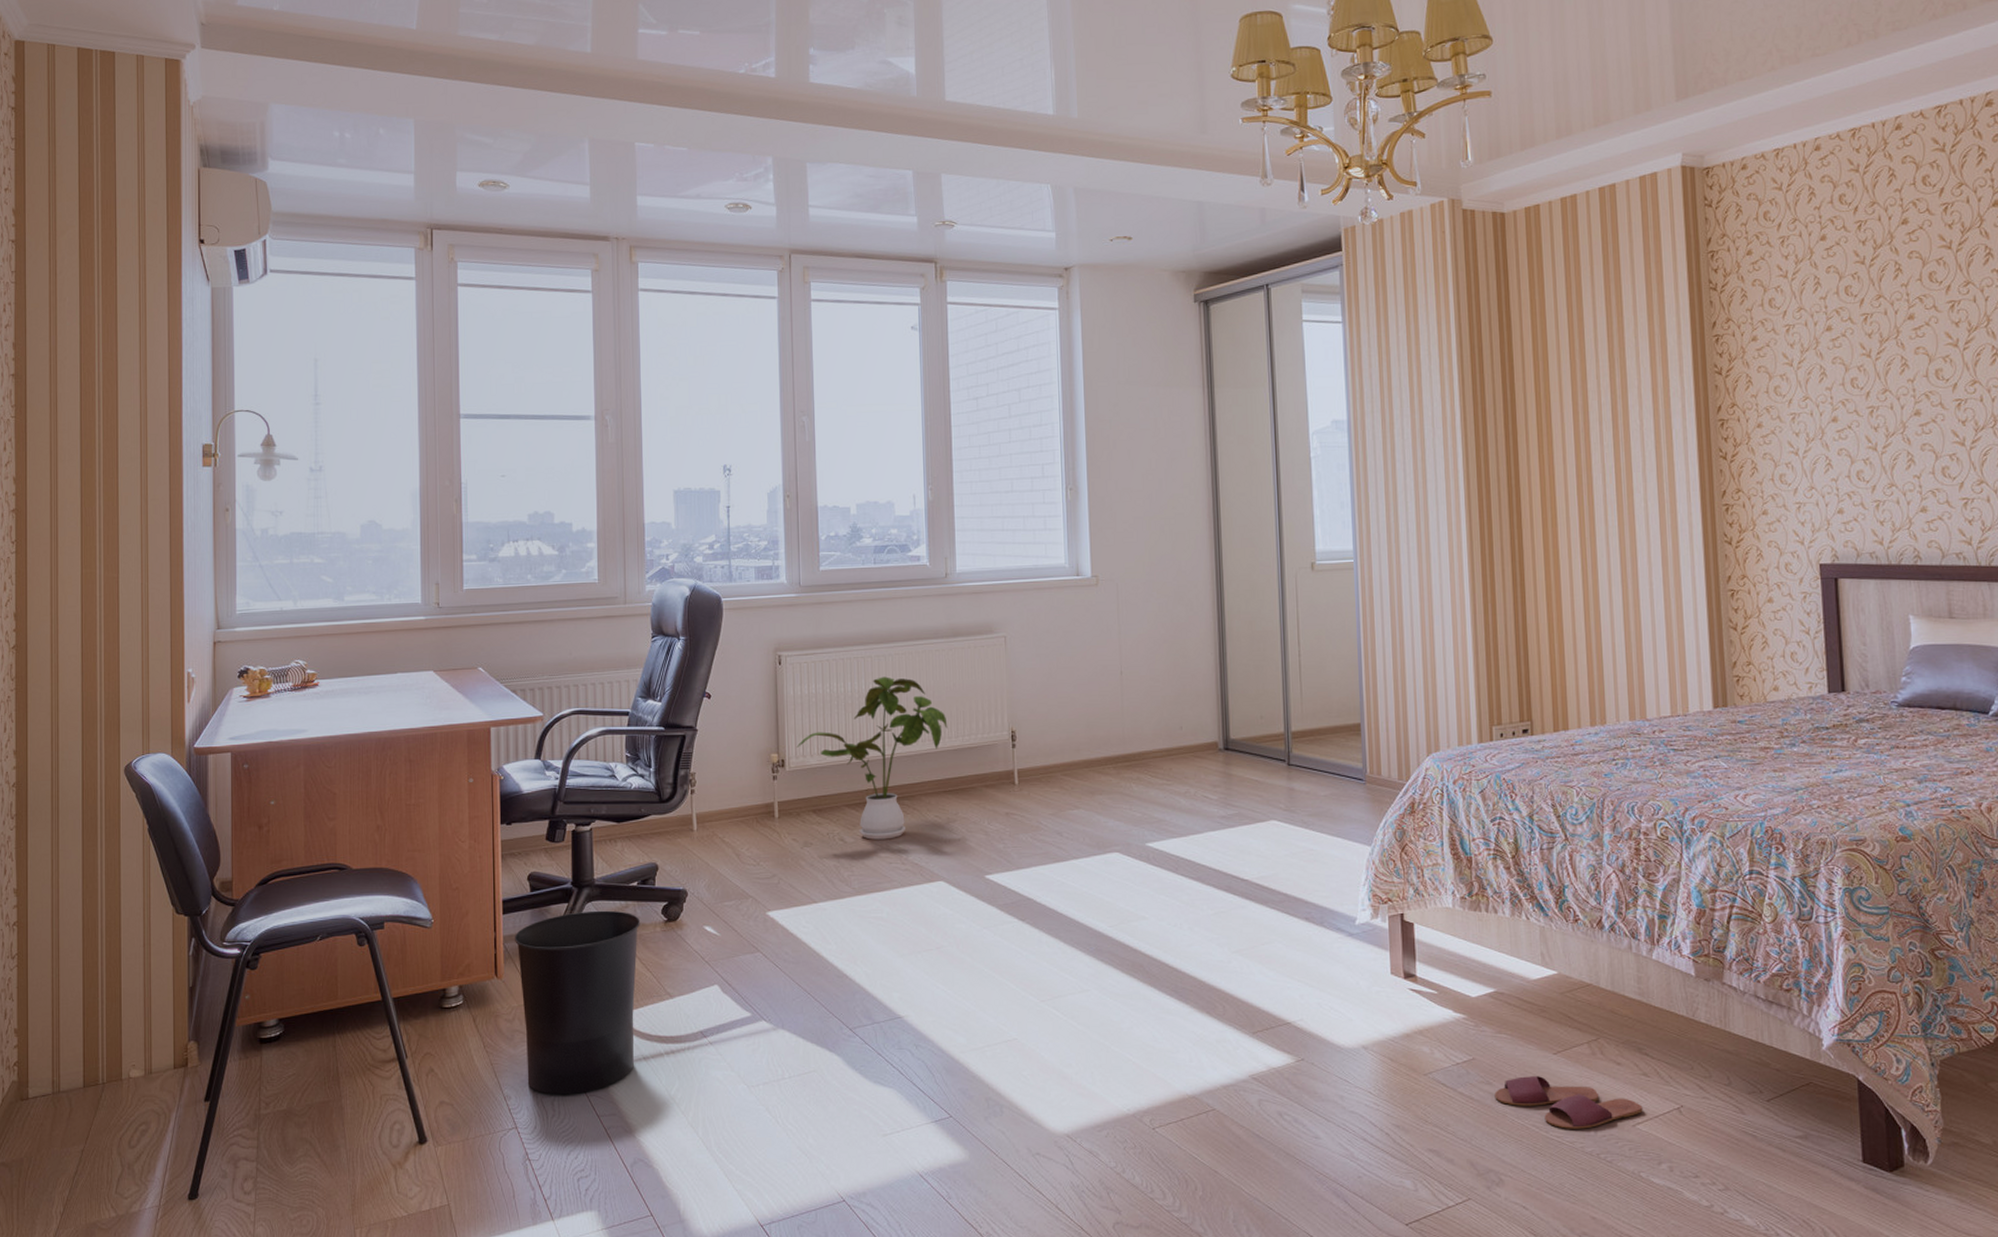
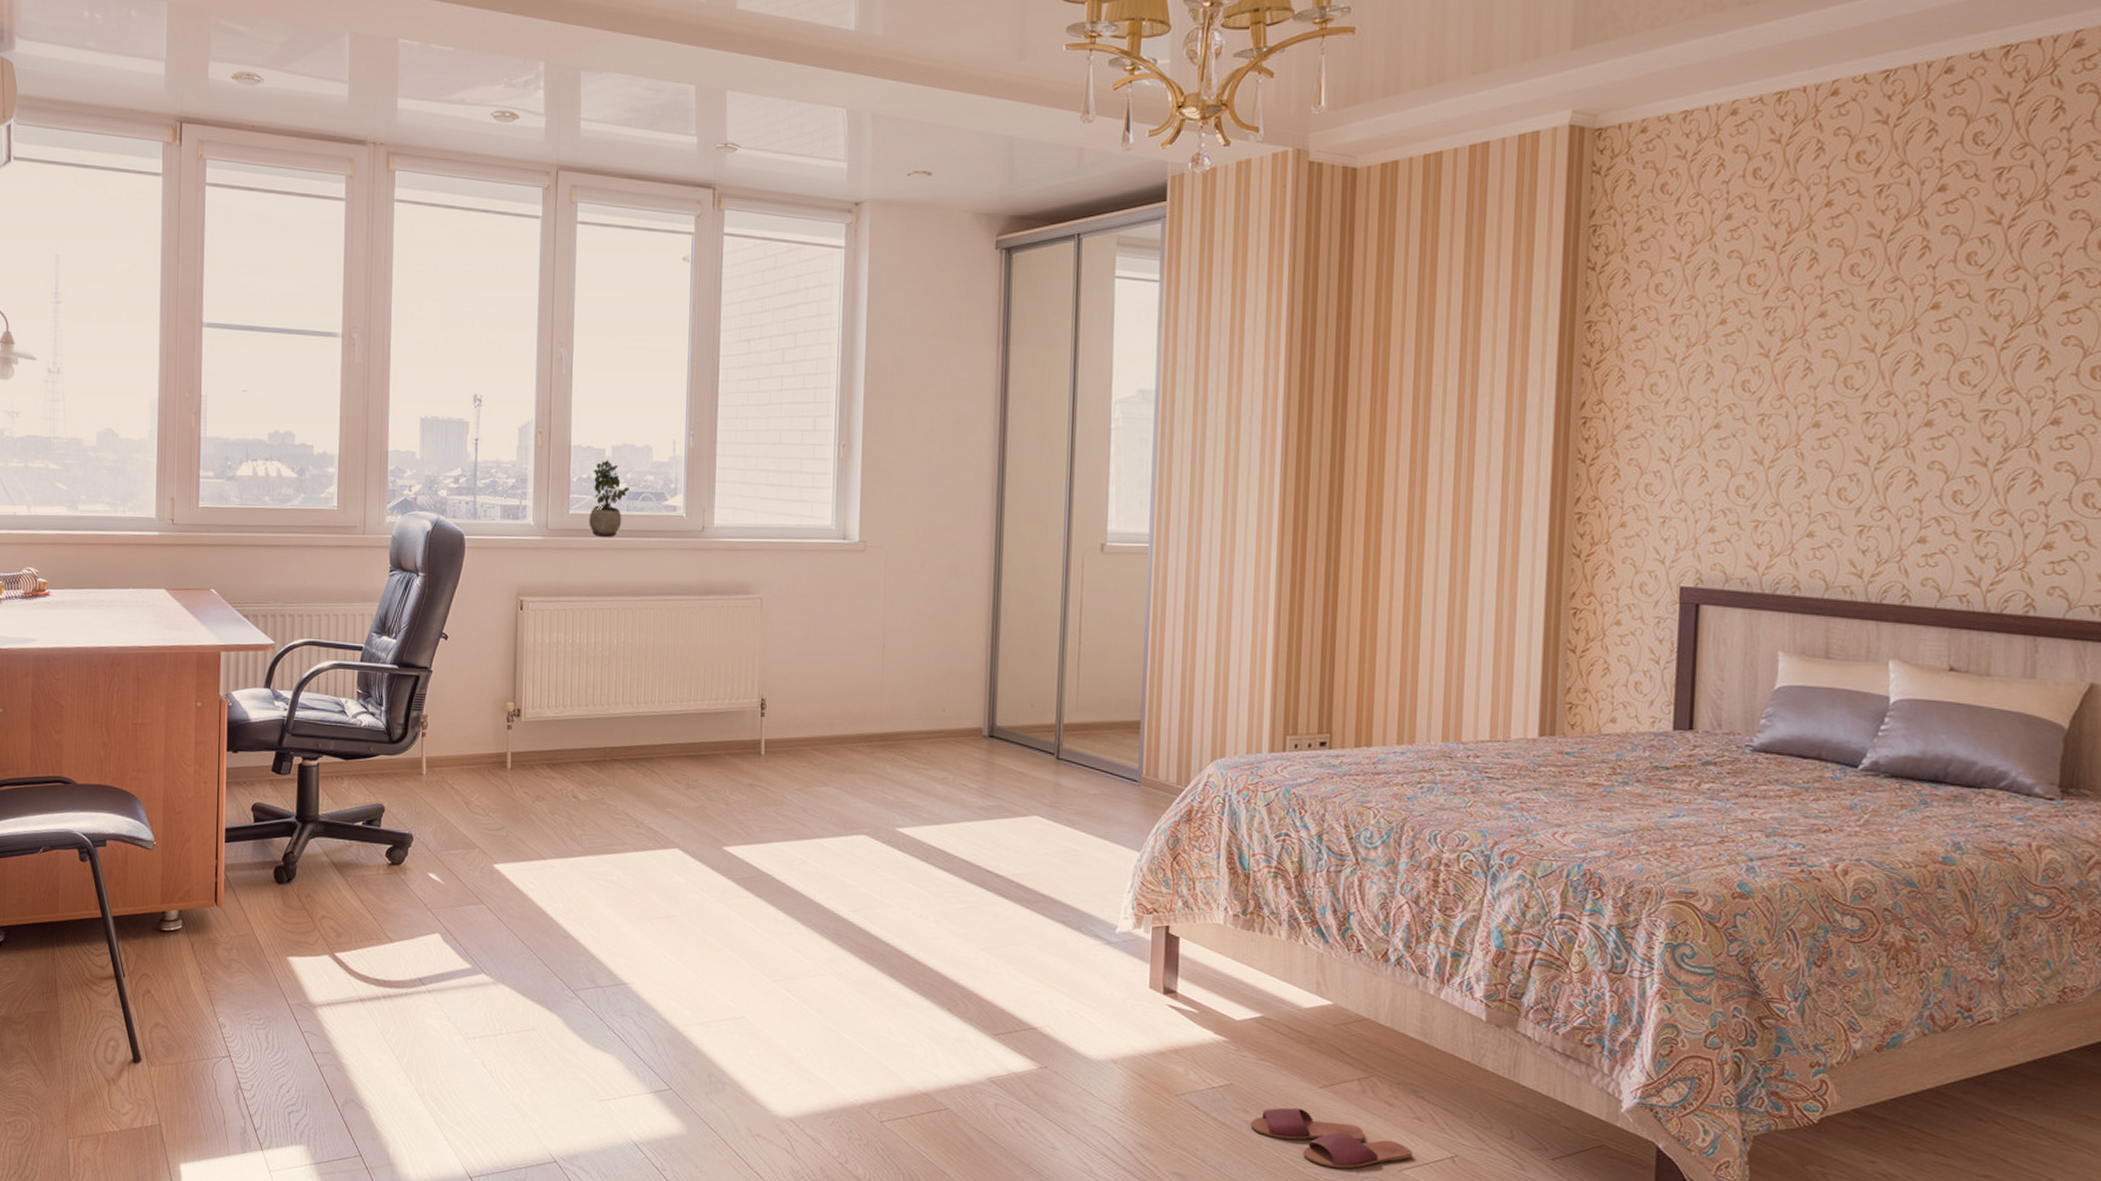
waste bin: present [514,910,641,1095] -> none [235,847,364,1029]
house plant: present [796,676,948,840] -> none [533,631,694,801]
potted plant: none [839,517,875,591] -> present [589,460,630,538]

